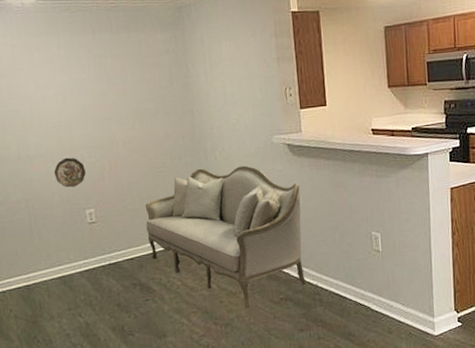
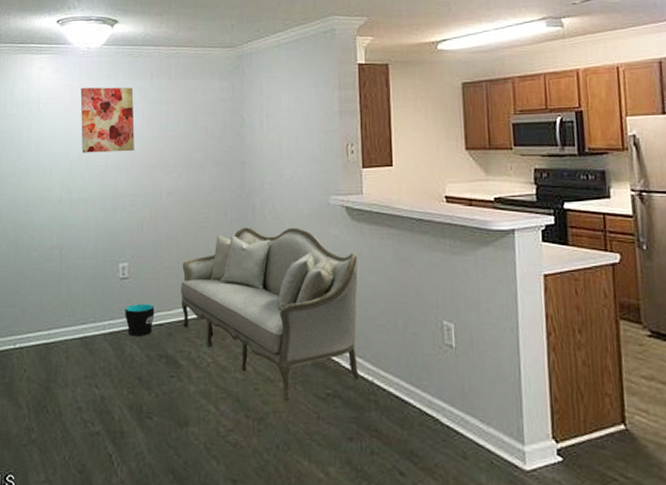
wall art: none [21,43,86,111] -> present [80,87,134,153]
decorative plate: present [53,157,86,188] -> none [92,204,125,237]
cup sleeve: none [97,243,125,271] -> present [125,304,155,336]

